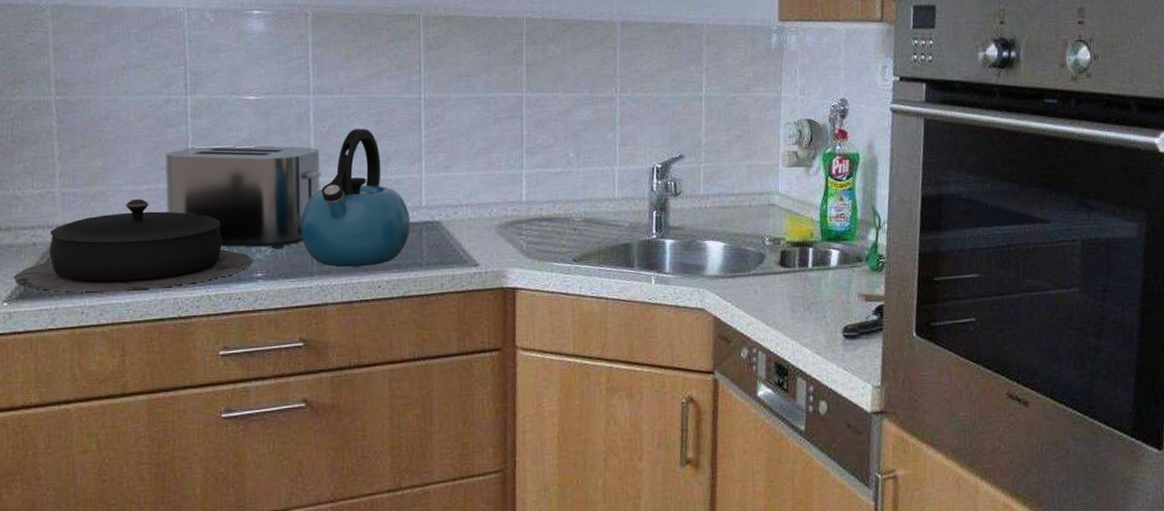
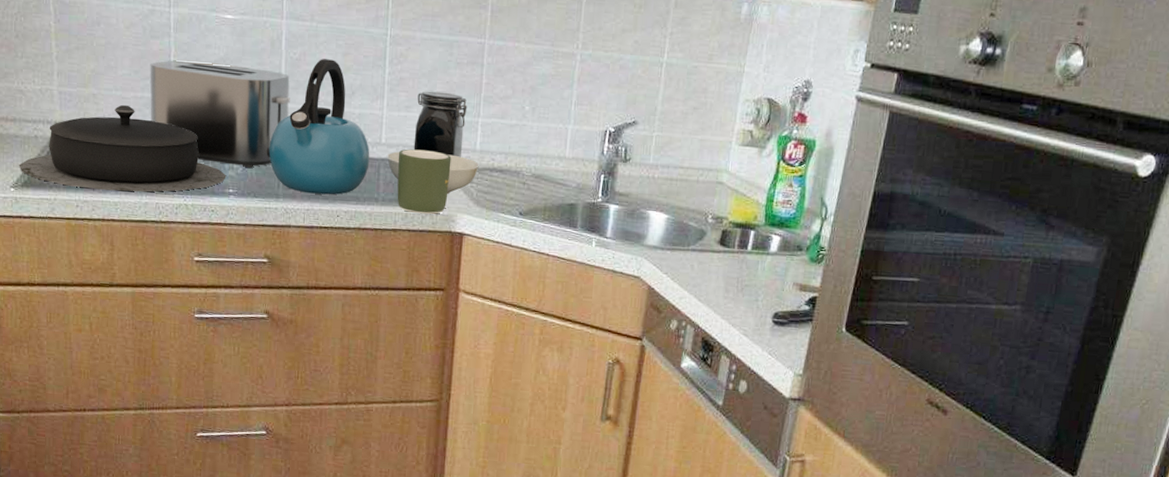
bowl: none [428,209,527,249] -> present [386,151,479,194]
mug: none [440,207,497,274] -> present [397,149,452,215]
jar: none [456,148,510,211] -> present [413,91,468,158]

